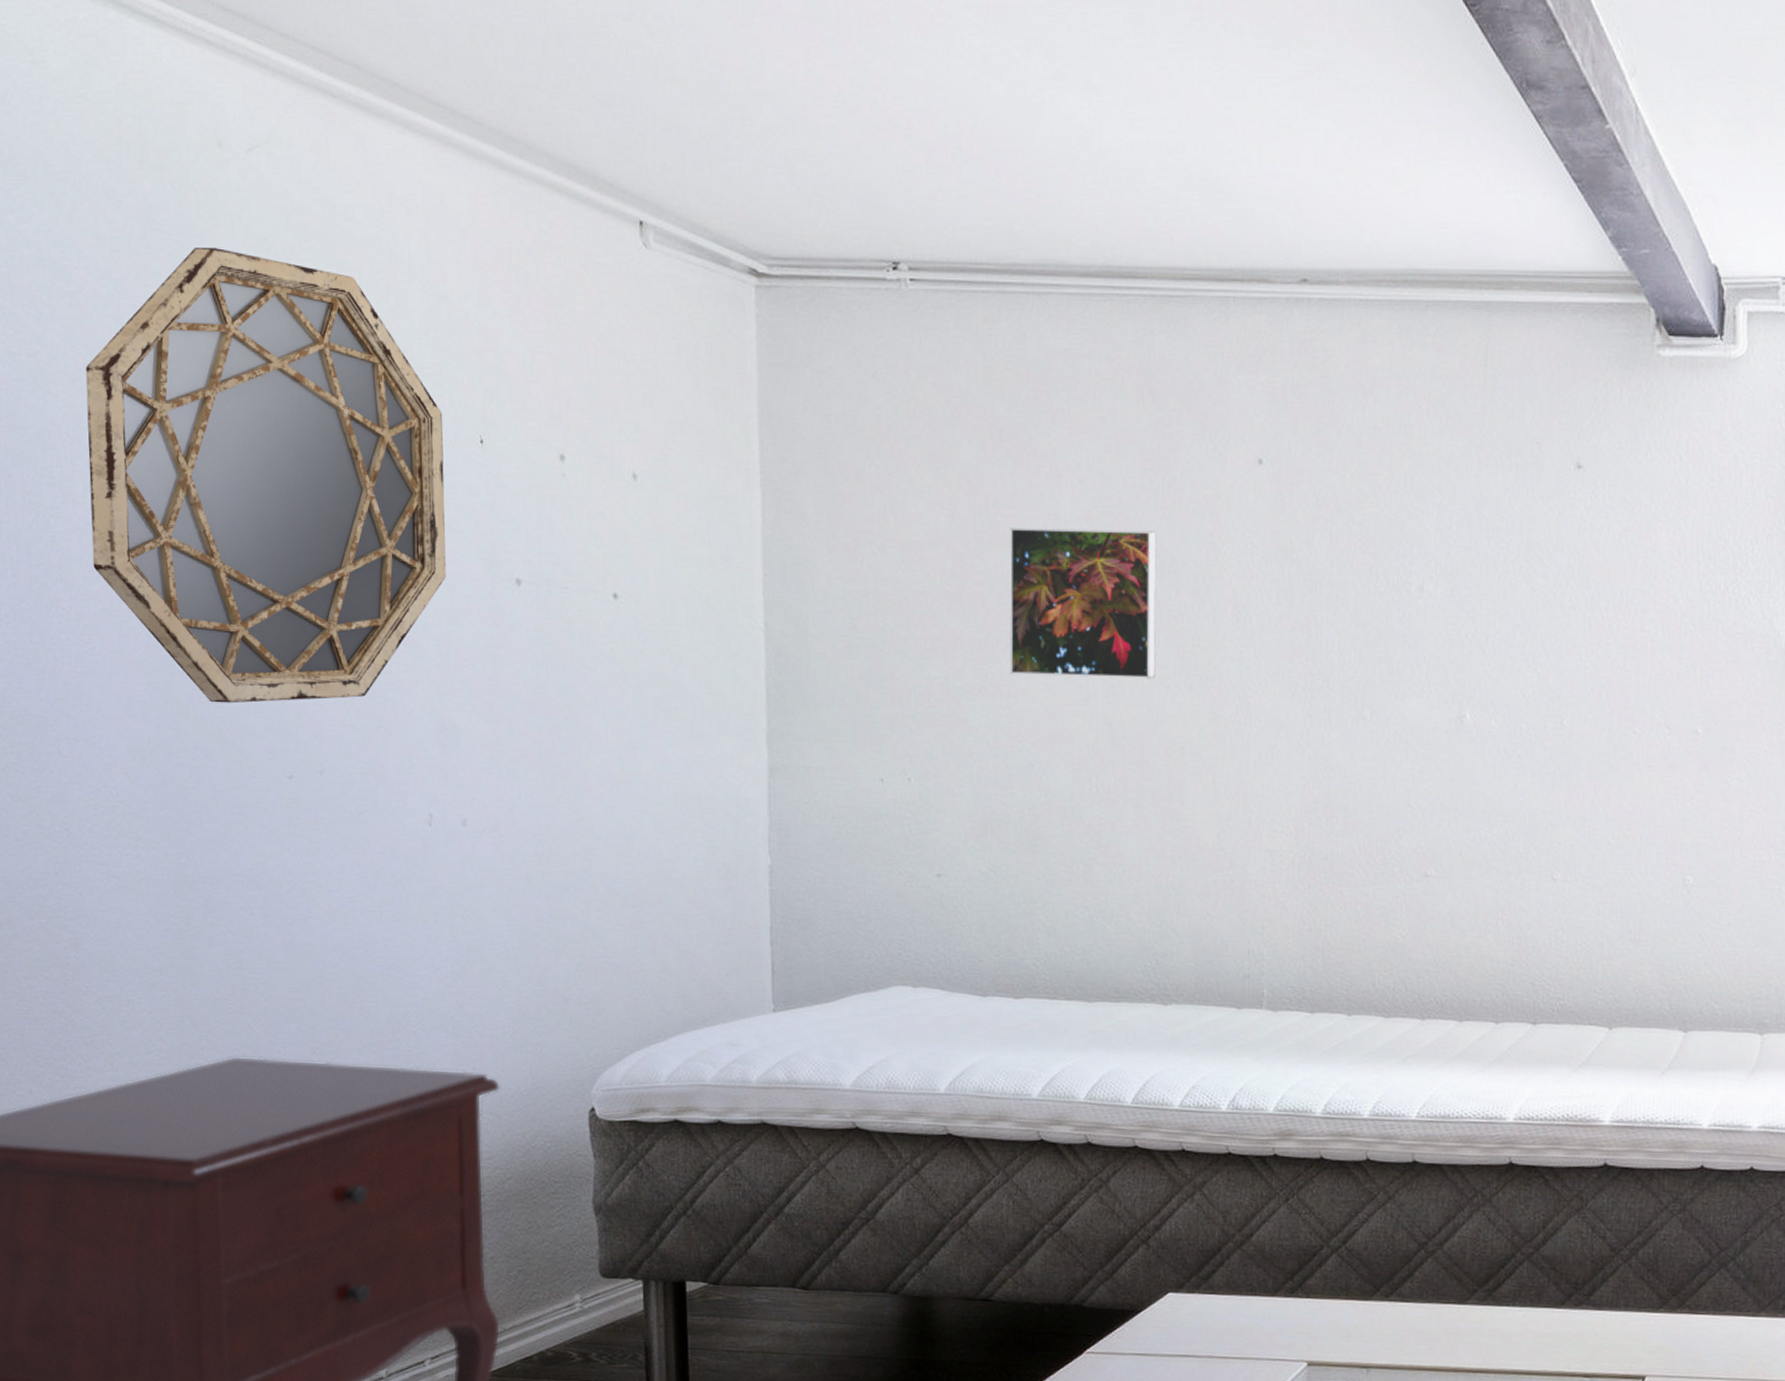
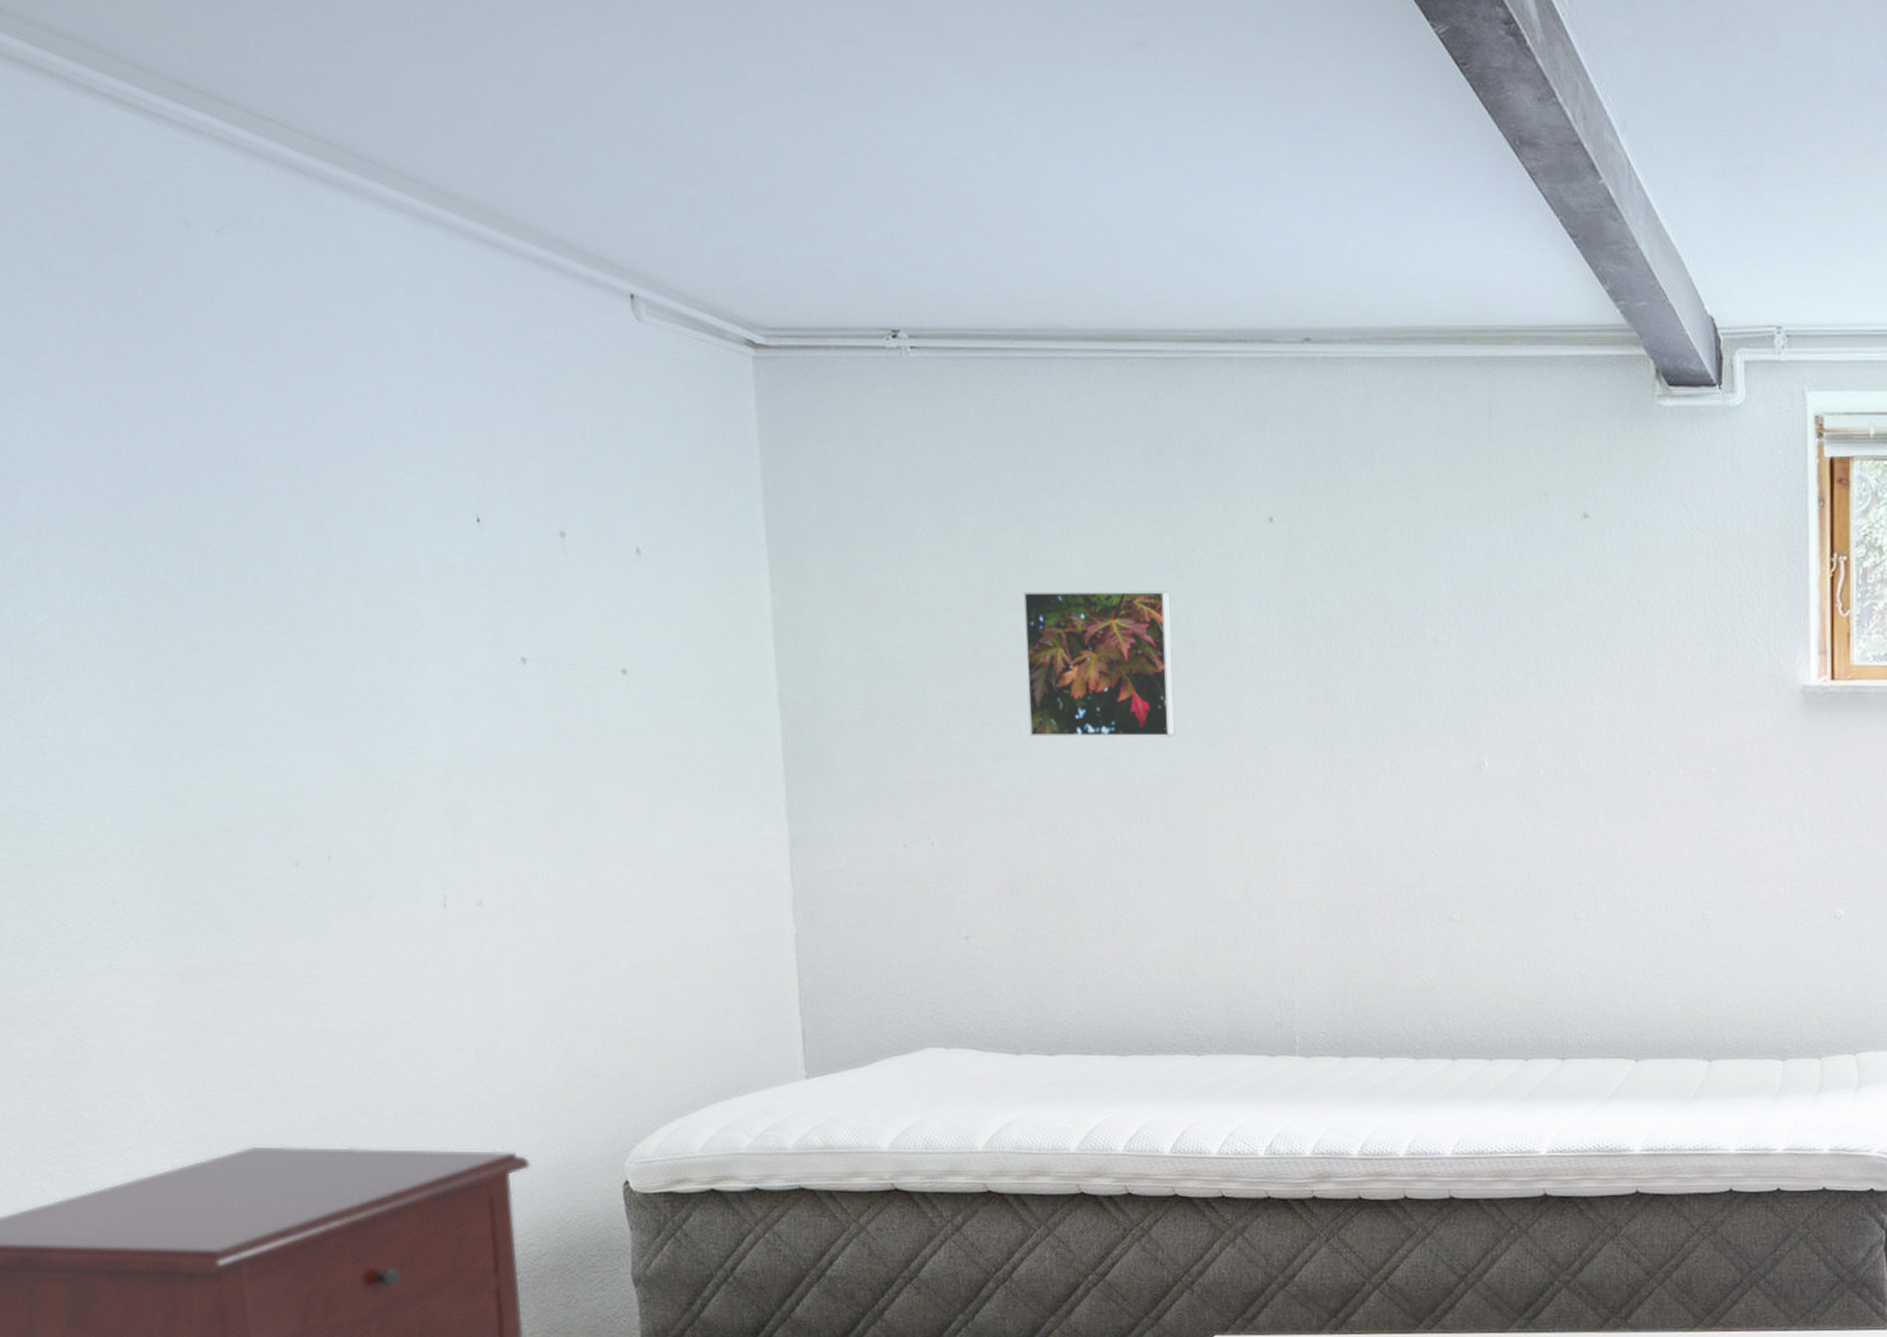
home mirror: present [85,247,446,704] -> none [58,329,449,792]

